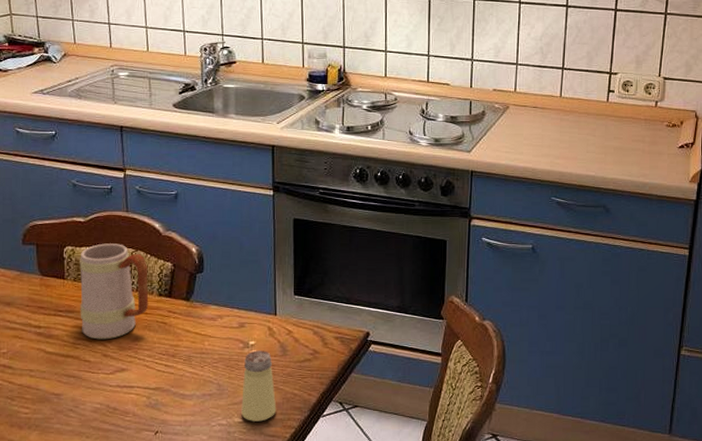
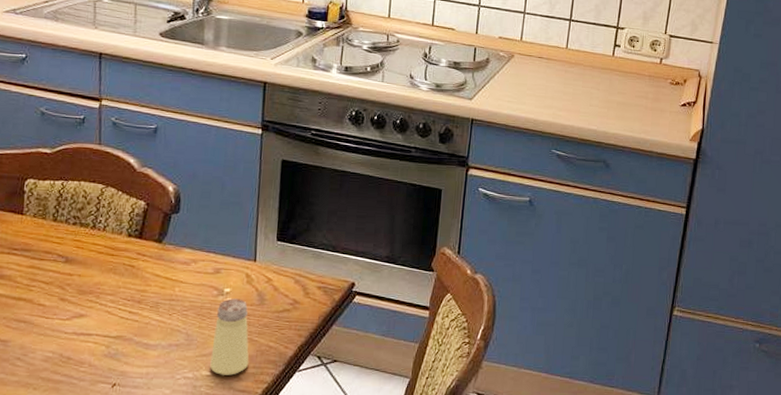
mug: present [80,243,149,340] -> none [37,177,119,282]

